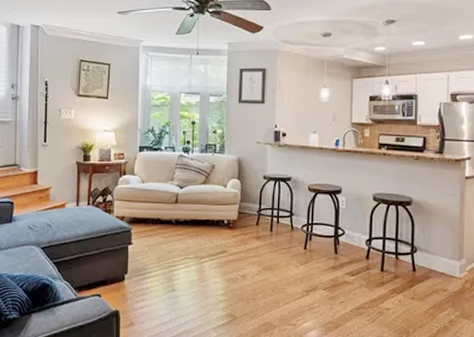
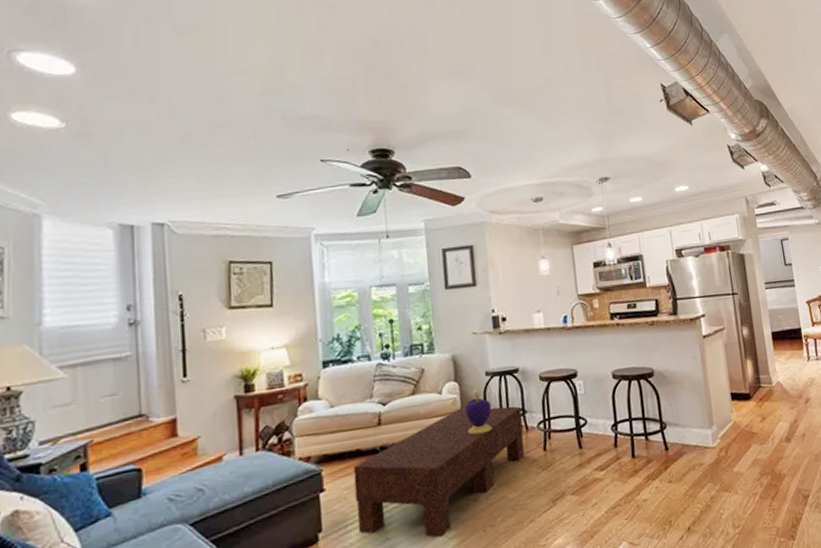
coffee table: none [153,201,290,299] -> present [353,406,525,538]
decorative container: none [243,188,265,225] -> present [464,388,493,435]

